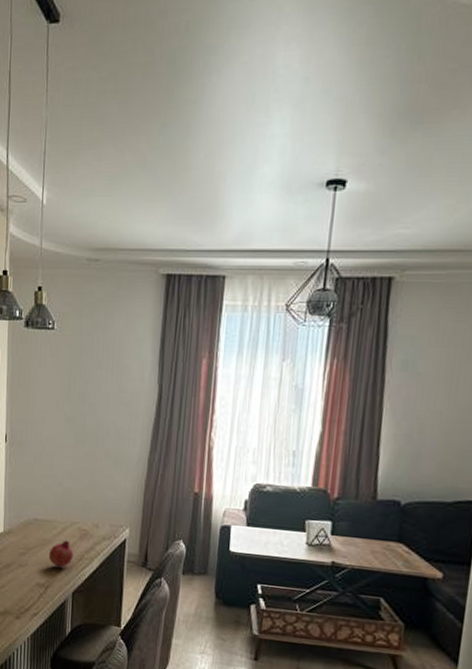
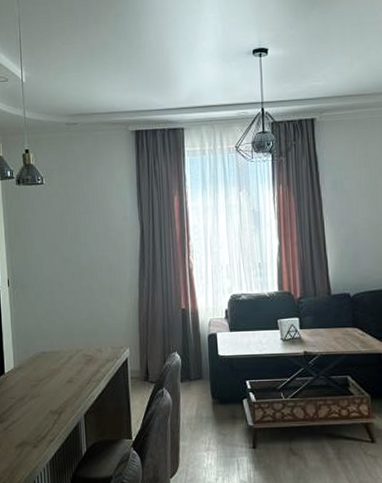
fruit: present [48,540,74,568] -> none [58,367,82,393]

